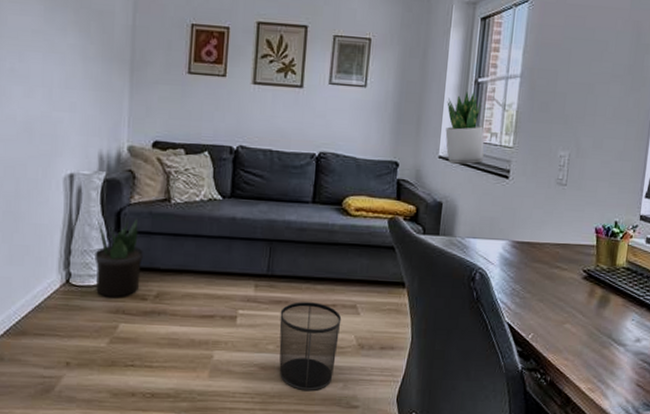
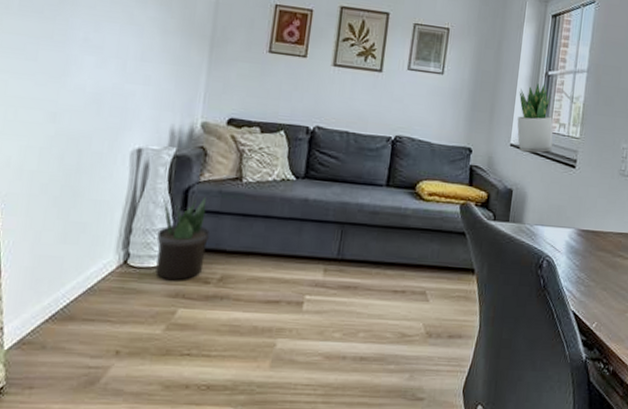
waste bin: present [279,302,342,392] -> none [344,287,411,383]

